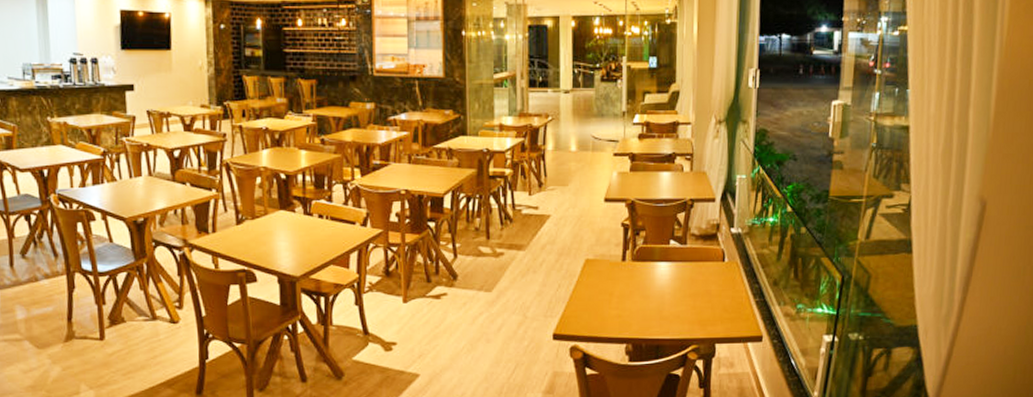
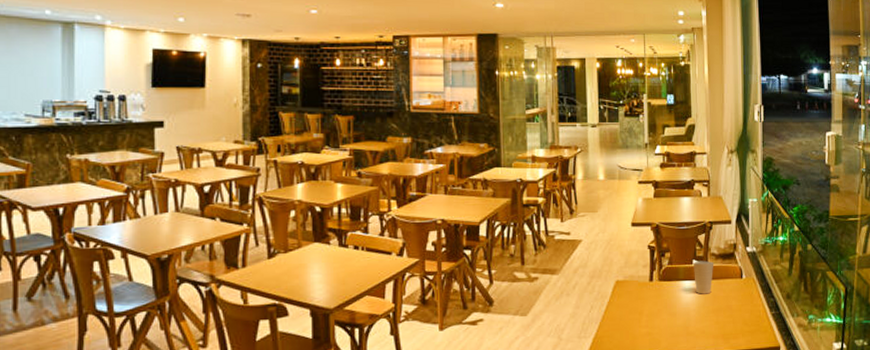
cup: none [670,241,694,277] -> present [694,260,714,294]

